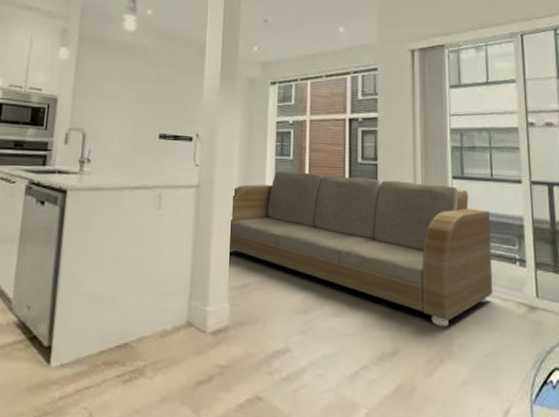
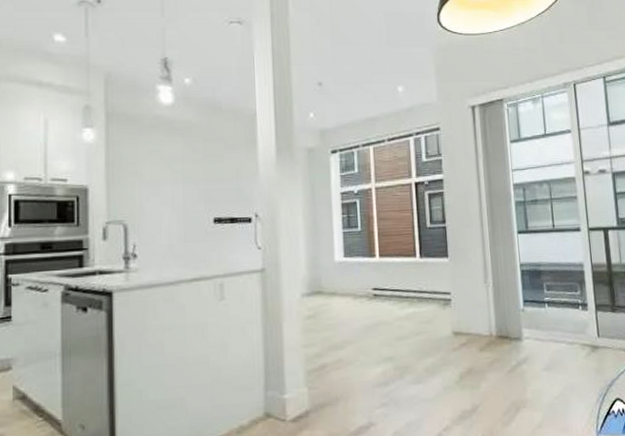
sofa: present [227,171,493,327] -> none [300,240,560,378]

